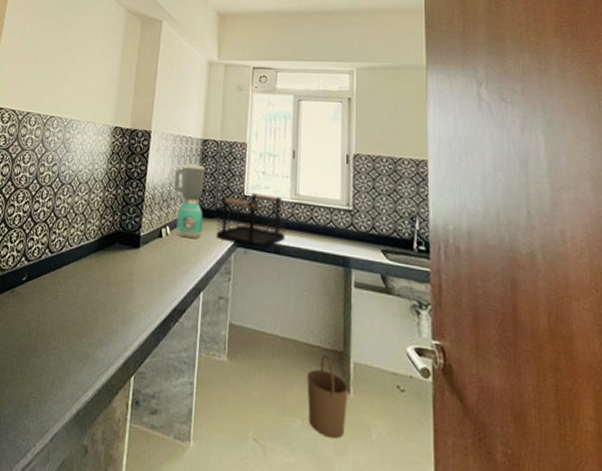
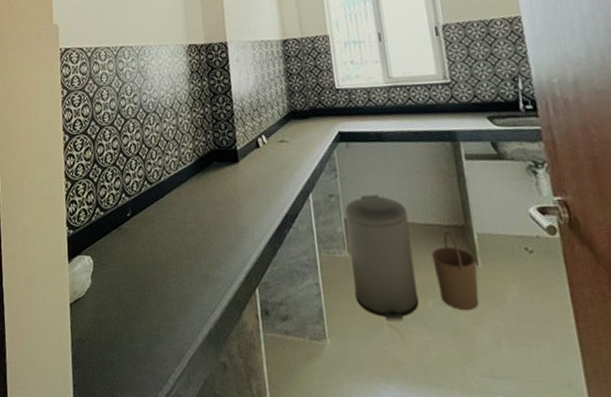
blender: present [174,163,205,239] -> none [259,66,300,144]
dish rack: present [216,193,286,249] -> none [311,84,386,140]
pedal bin: none [225,303,290,438] -> present [345,194,420,322]

